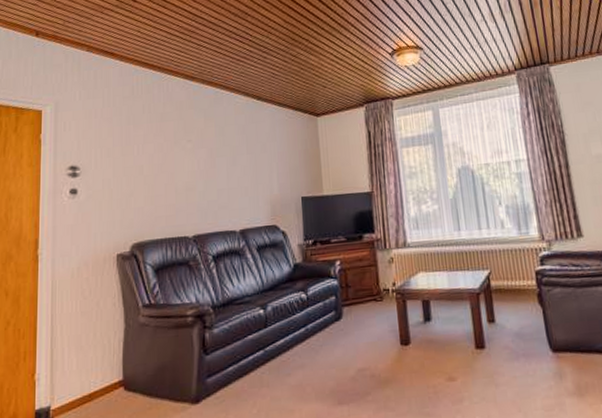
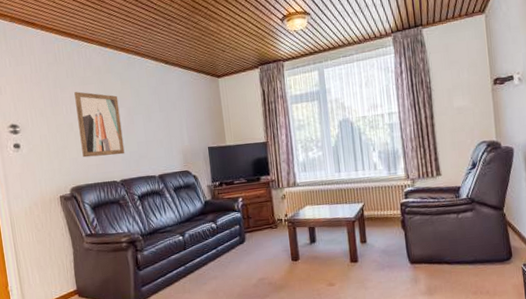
wall art: none [149,129,202,207] -> present [74,92,125,158]

